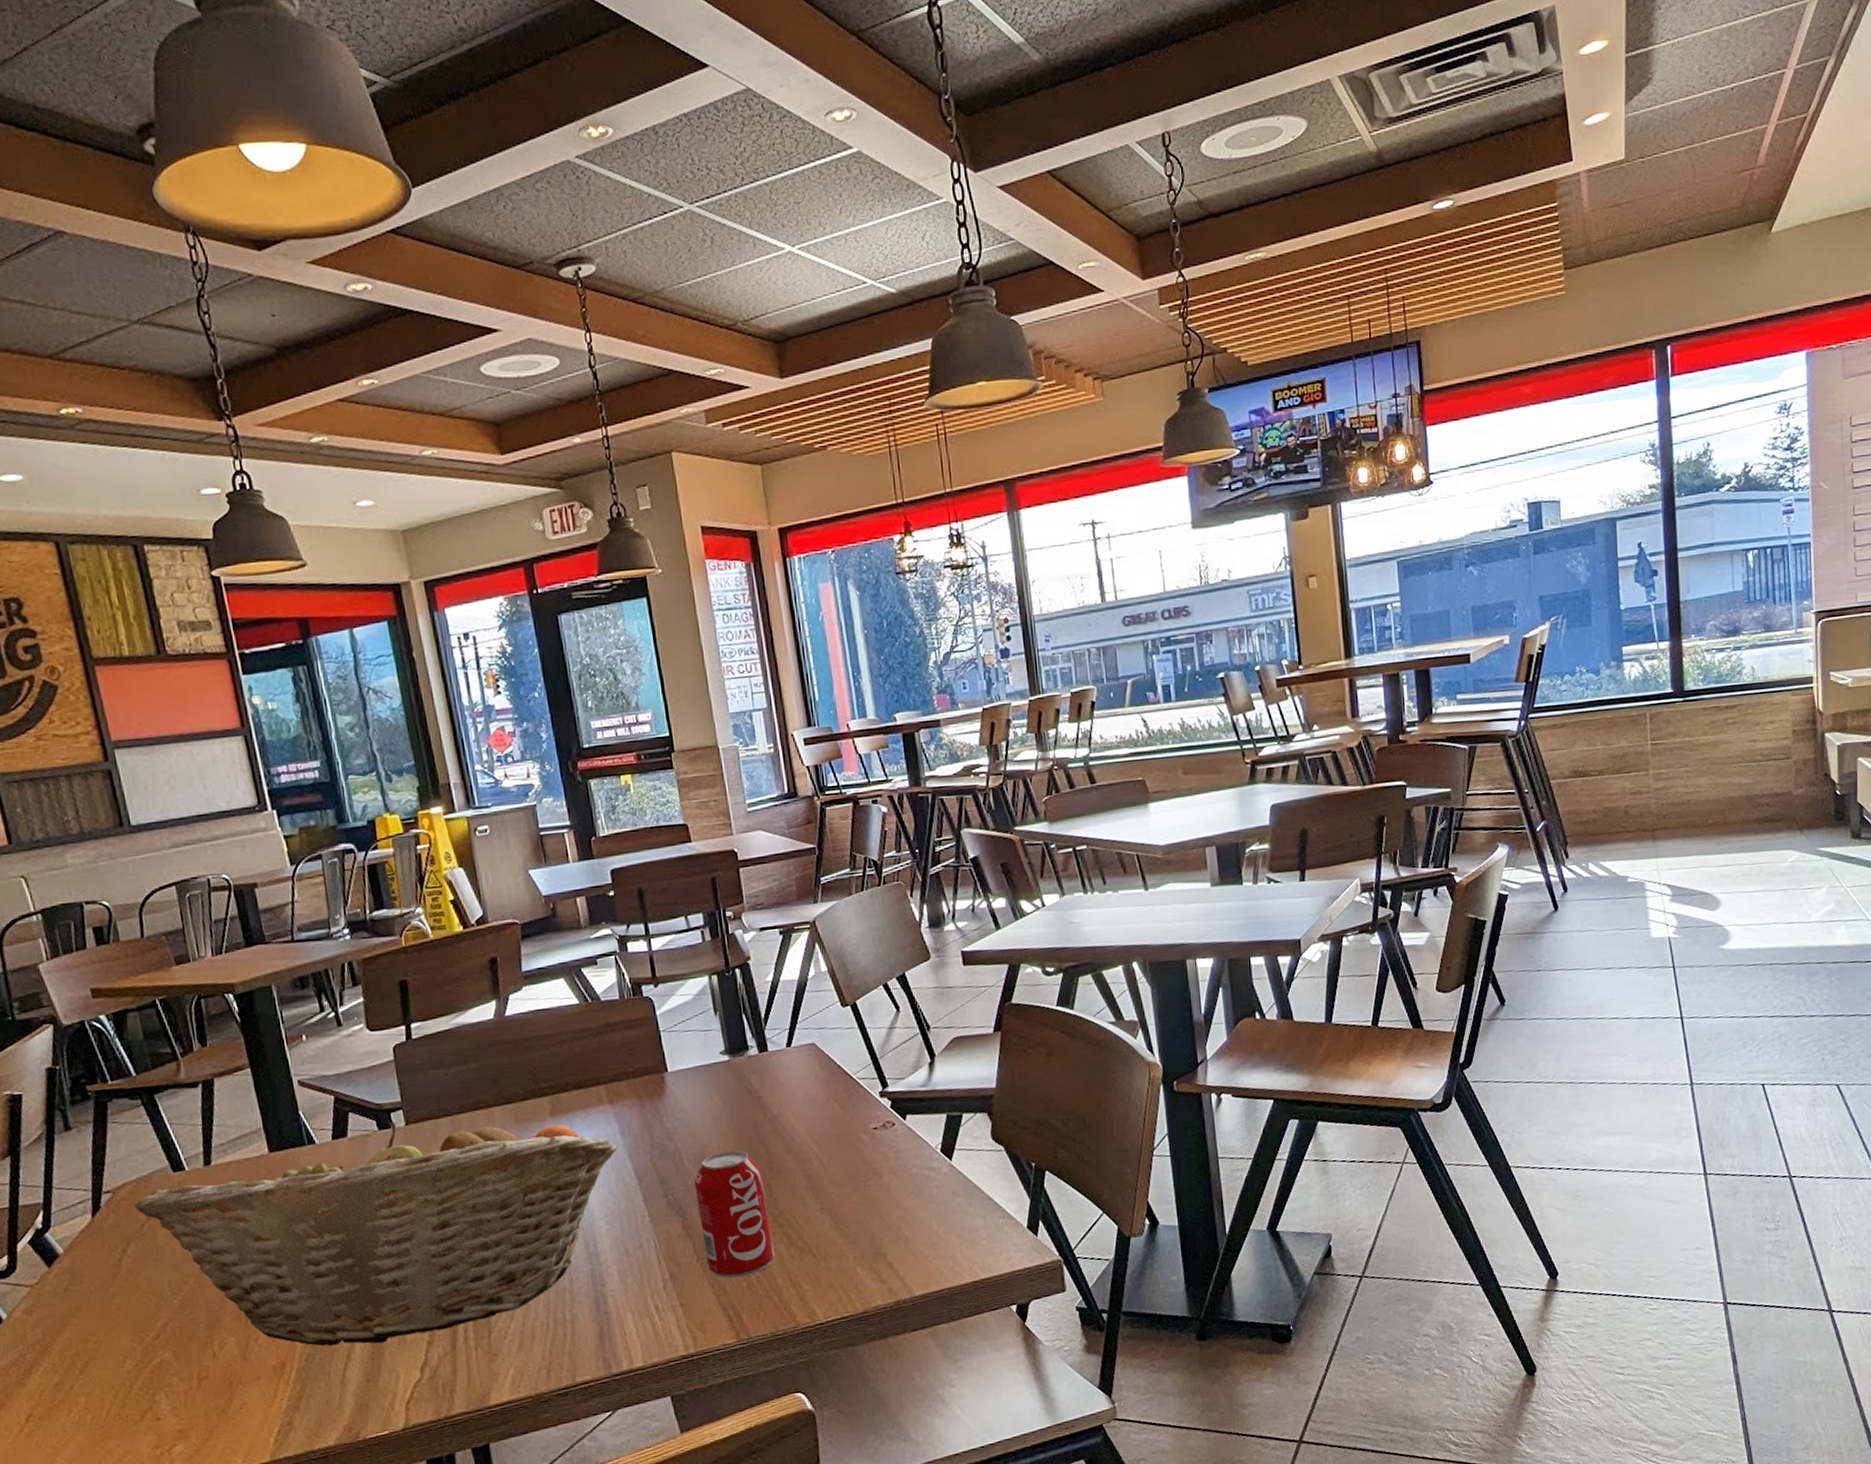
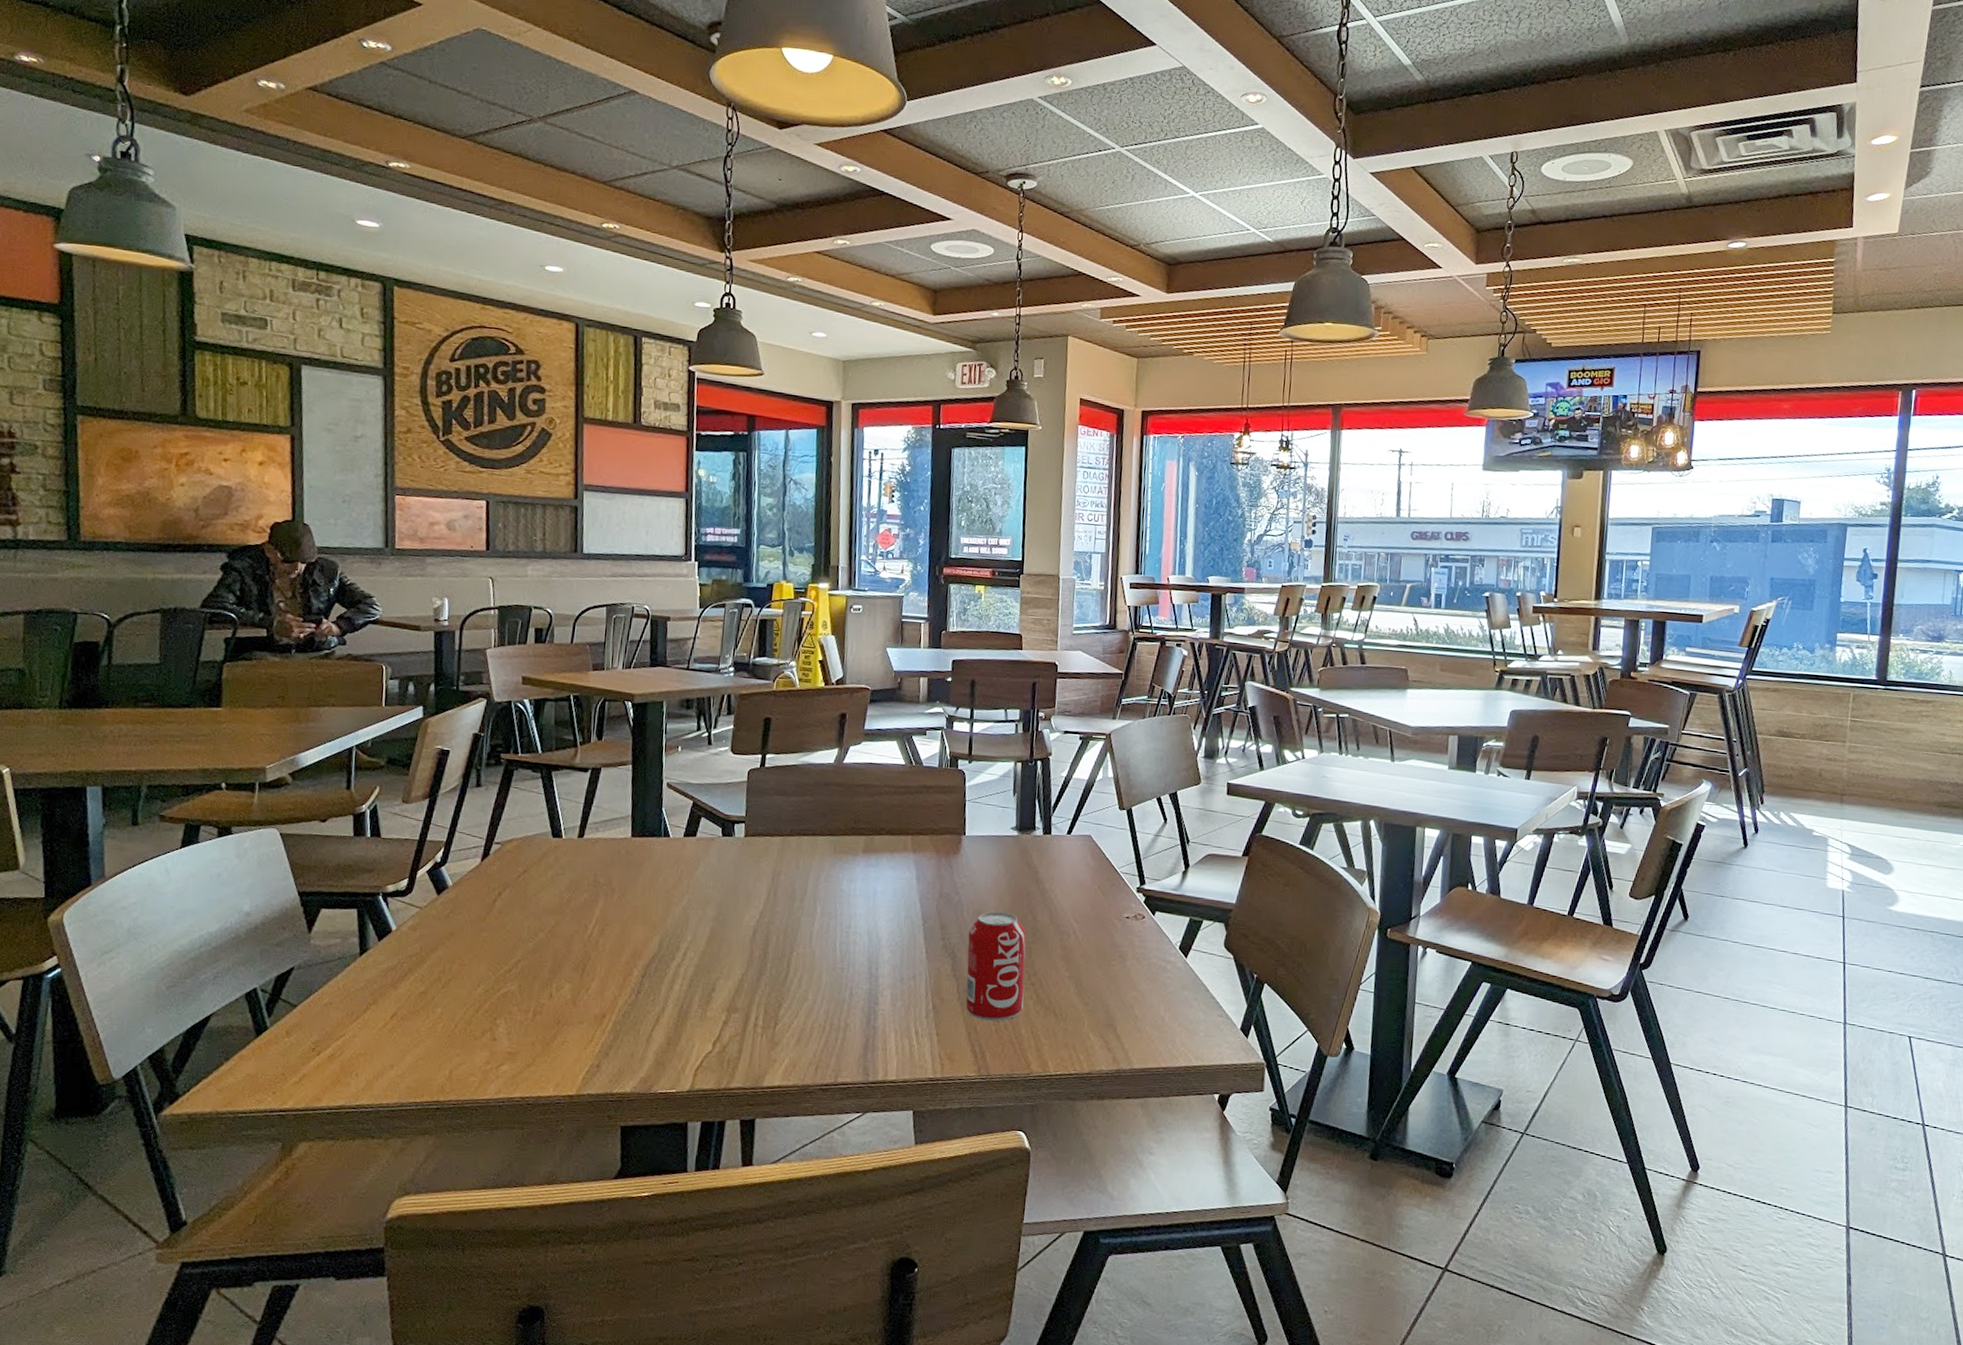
fruit basket: present [133,1121,618,1347] -> none [515,831,912,1015]

